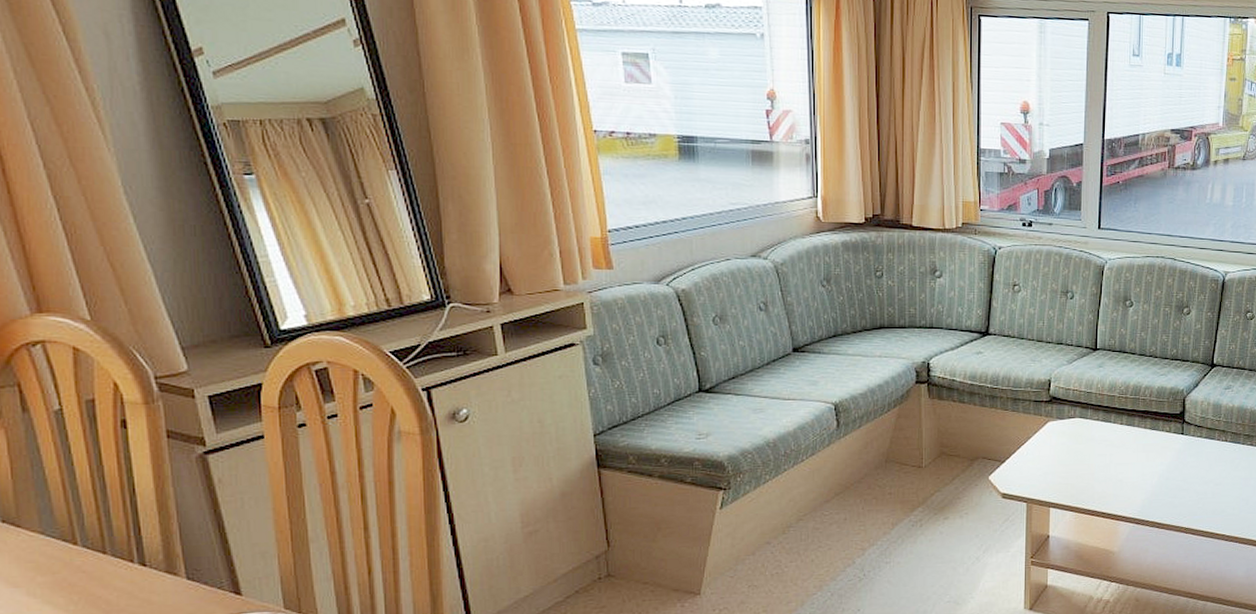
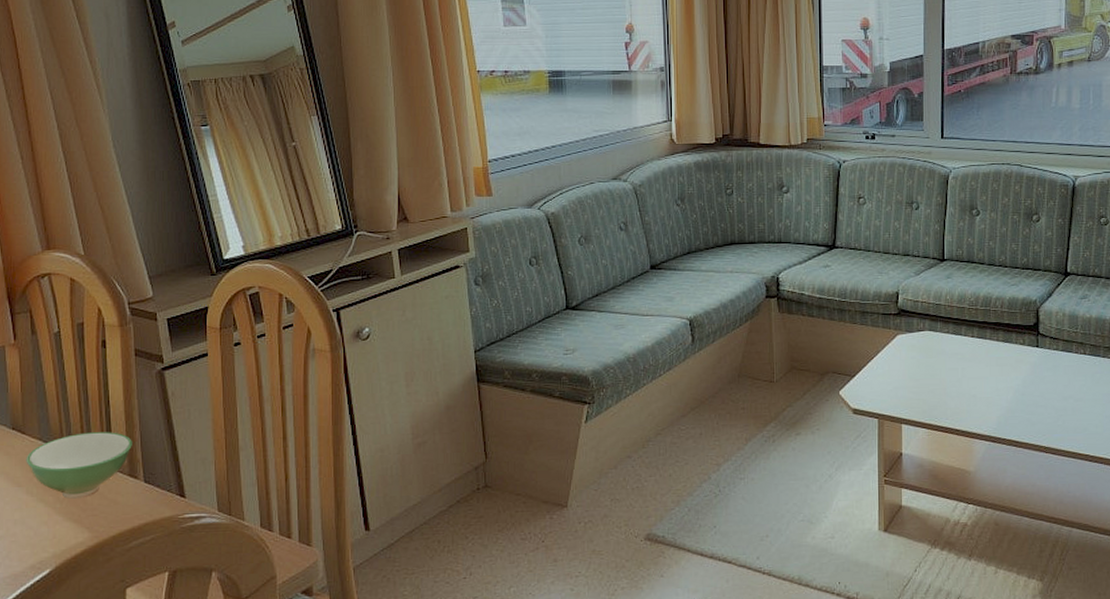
bowl: none [23,524,169,600] -> present [26,432,132,499]

